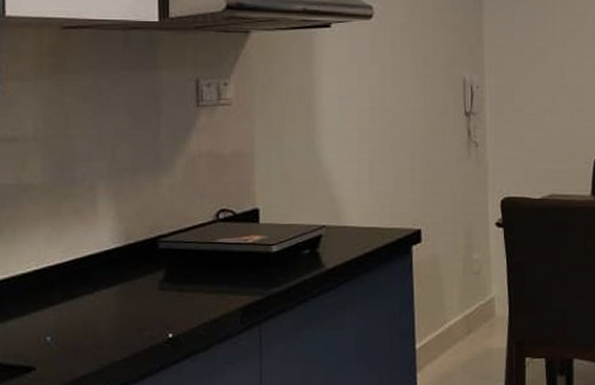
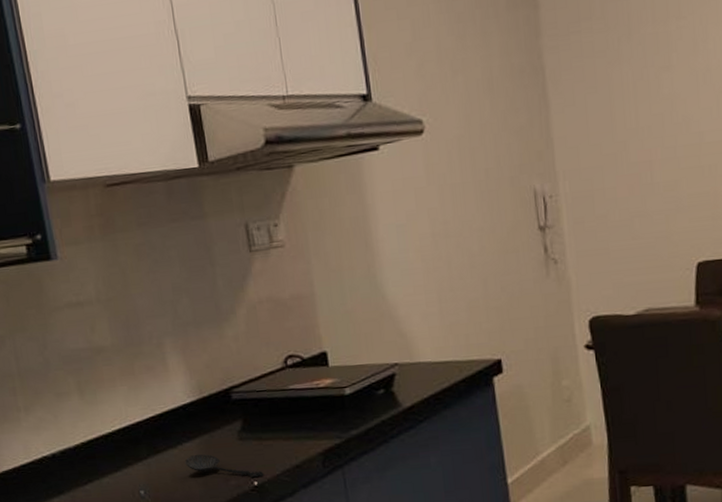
spoon: none [100,302,180,330] -> present [185,454,264,478]

